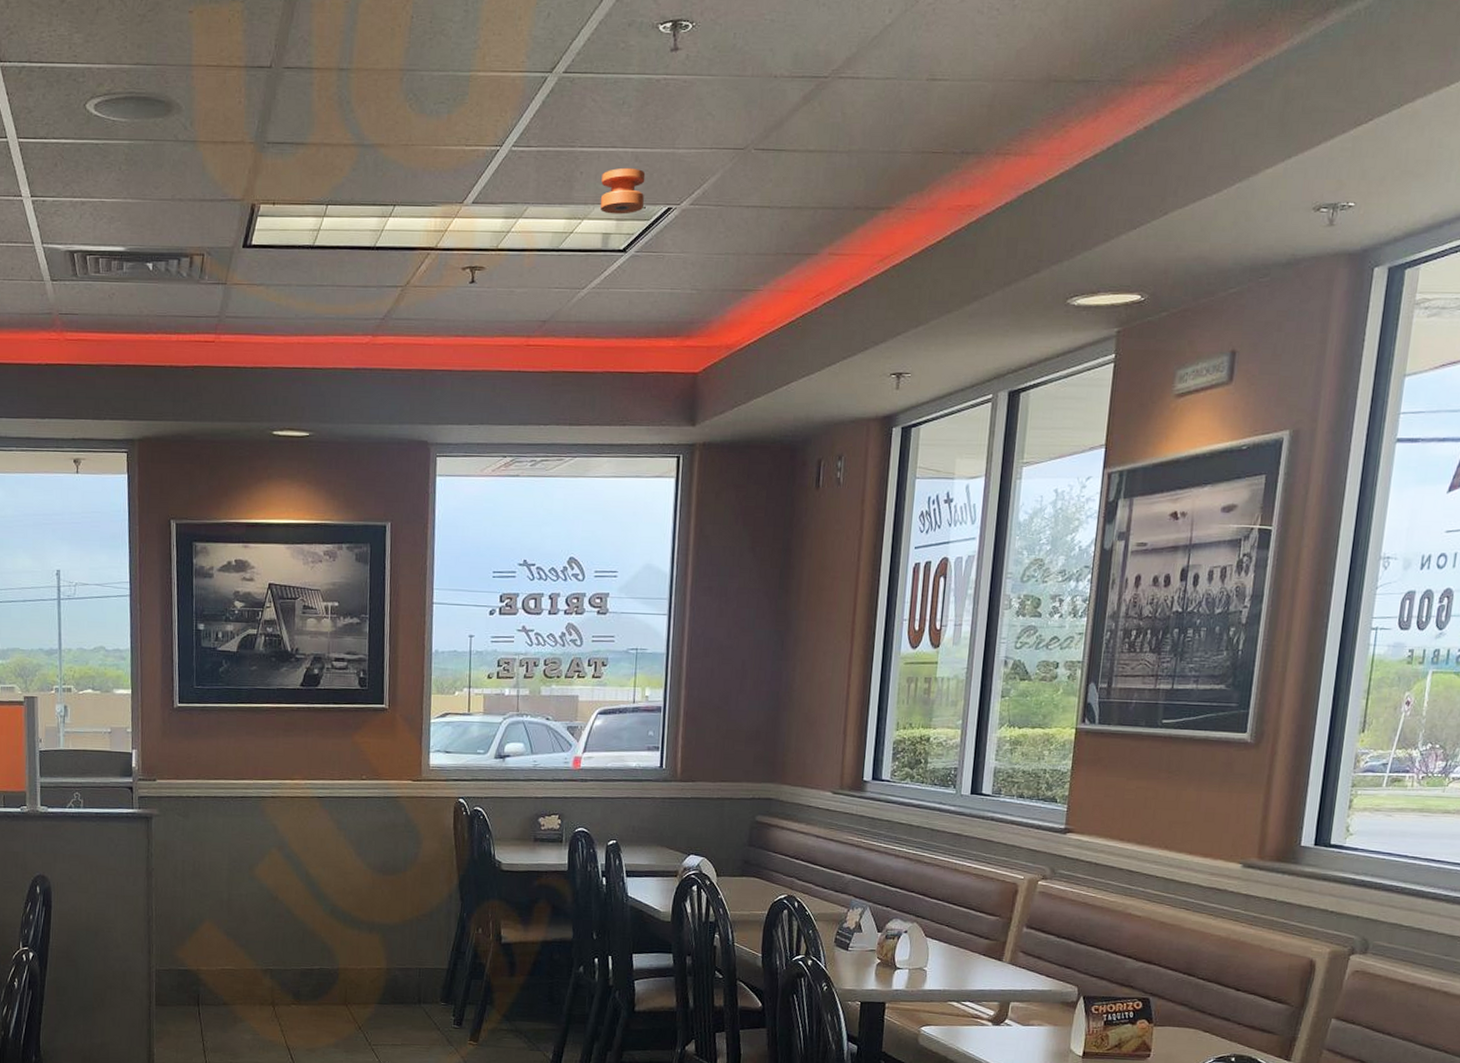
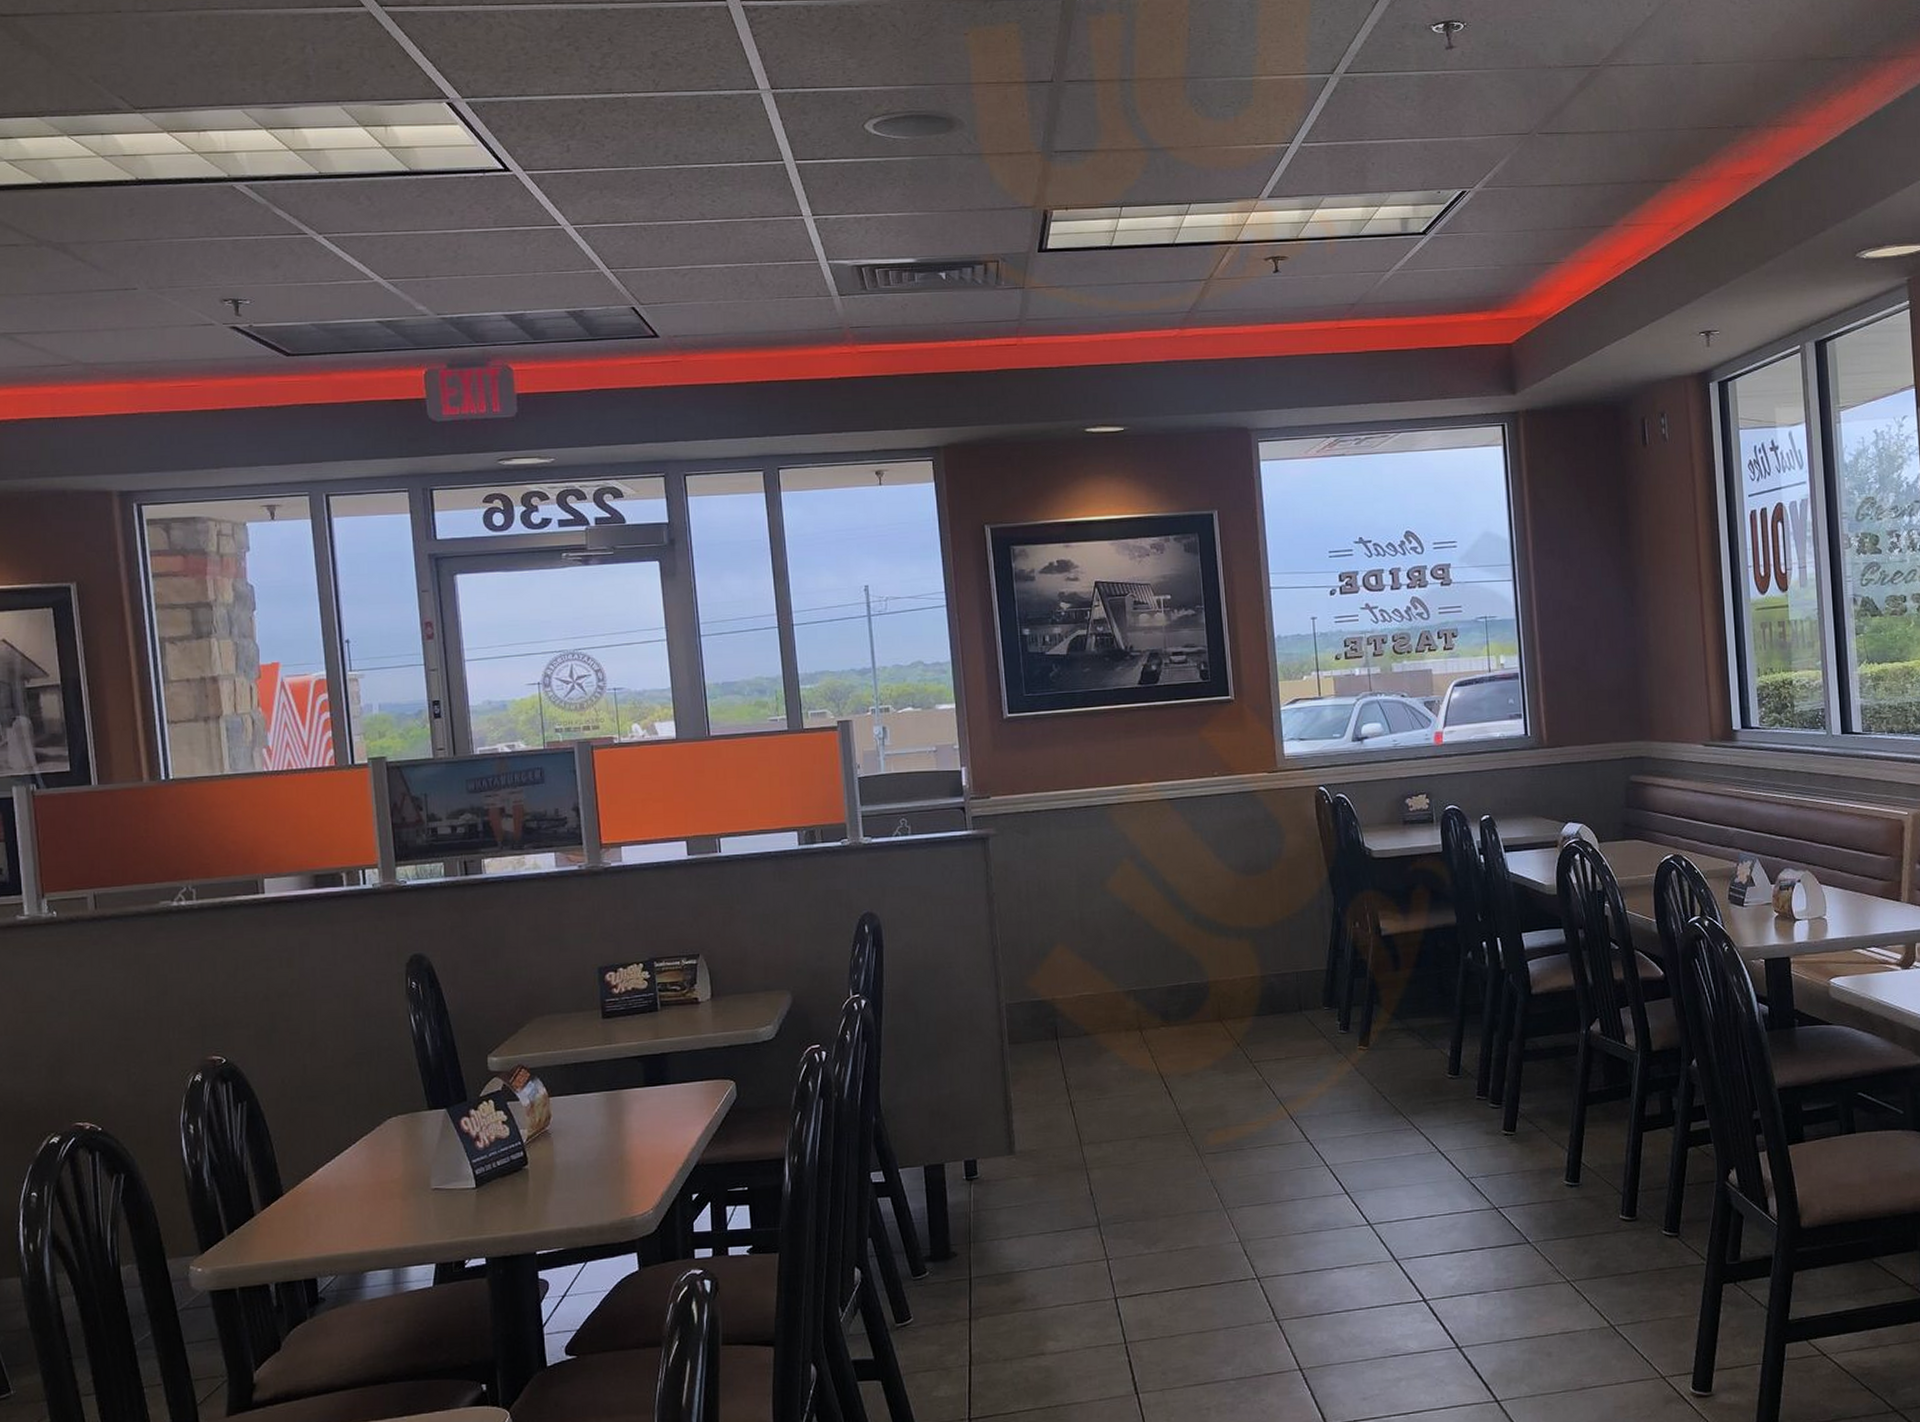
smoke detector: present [600,167,646,215] -> none [1393,156,1438,200]

